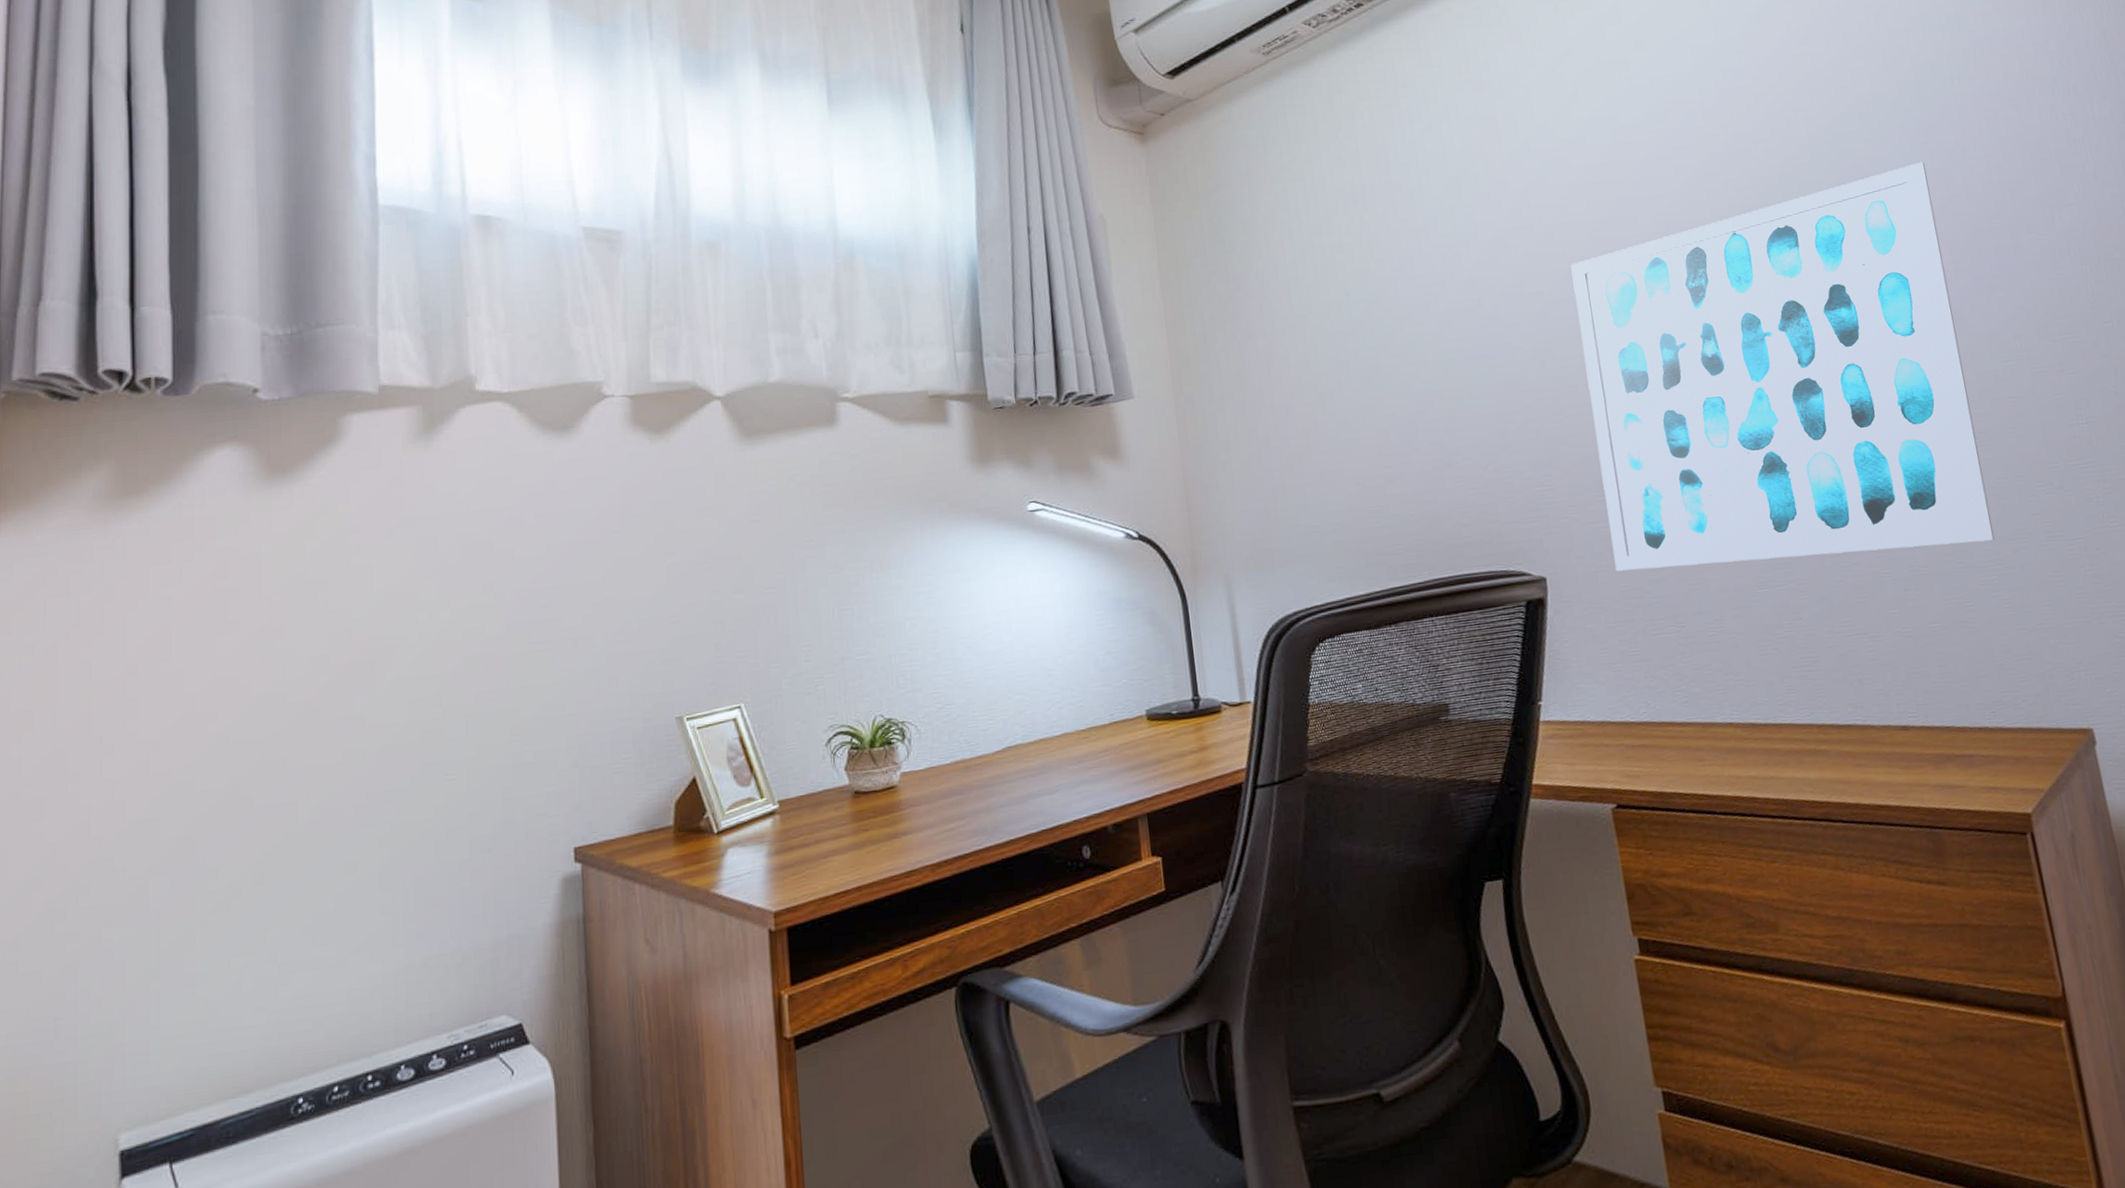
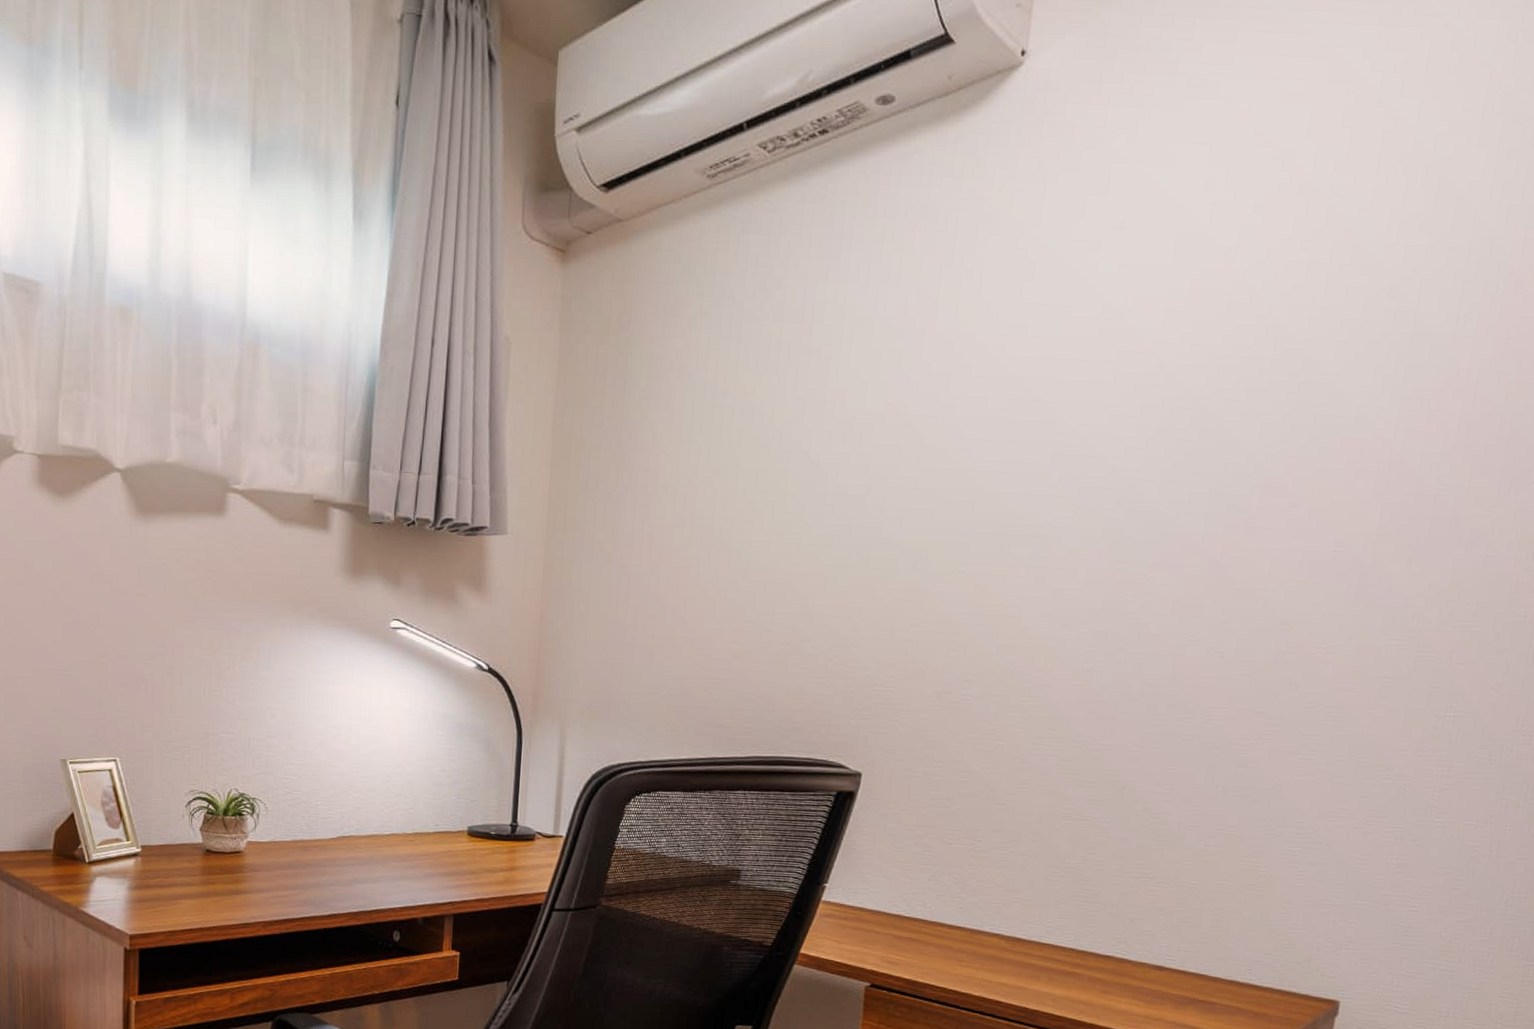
wall art: present [1570,161,1994,571] -> none [930,407,1390,814]

